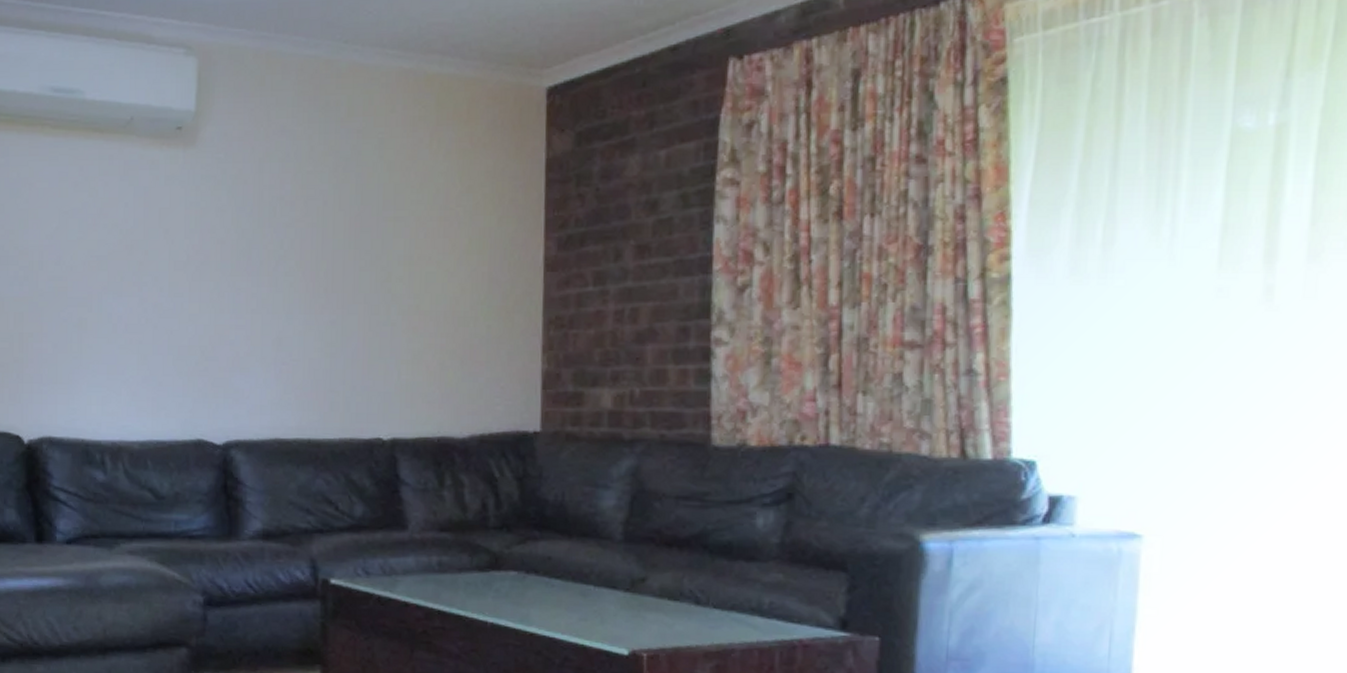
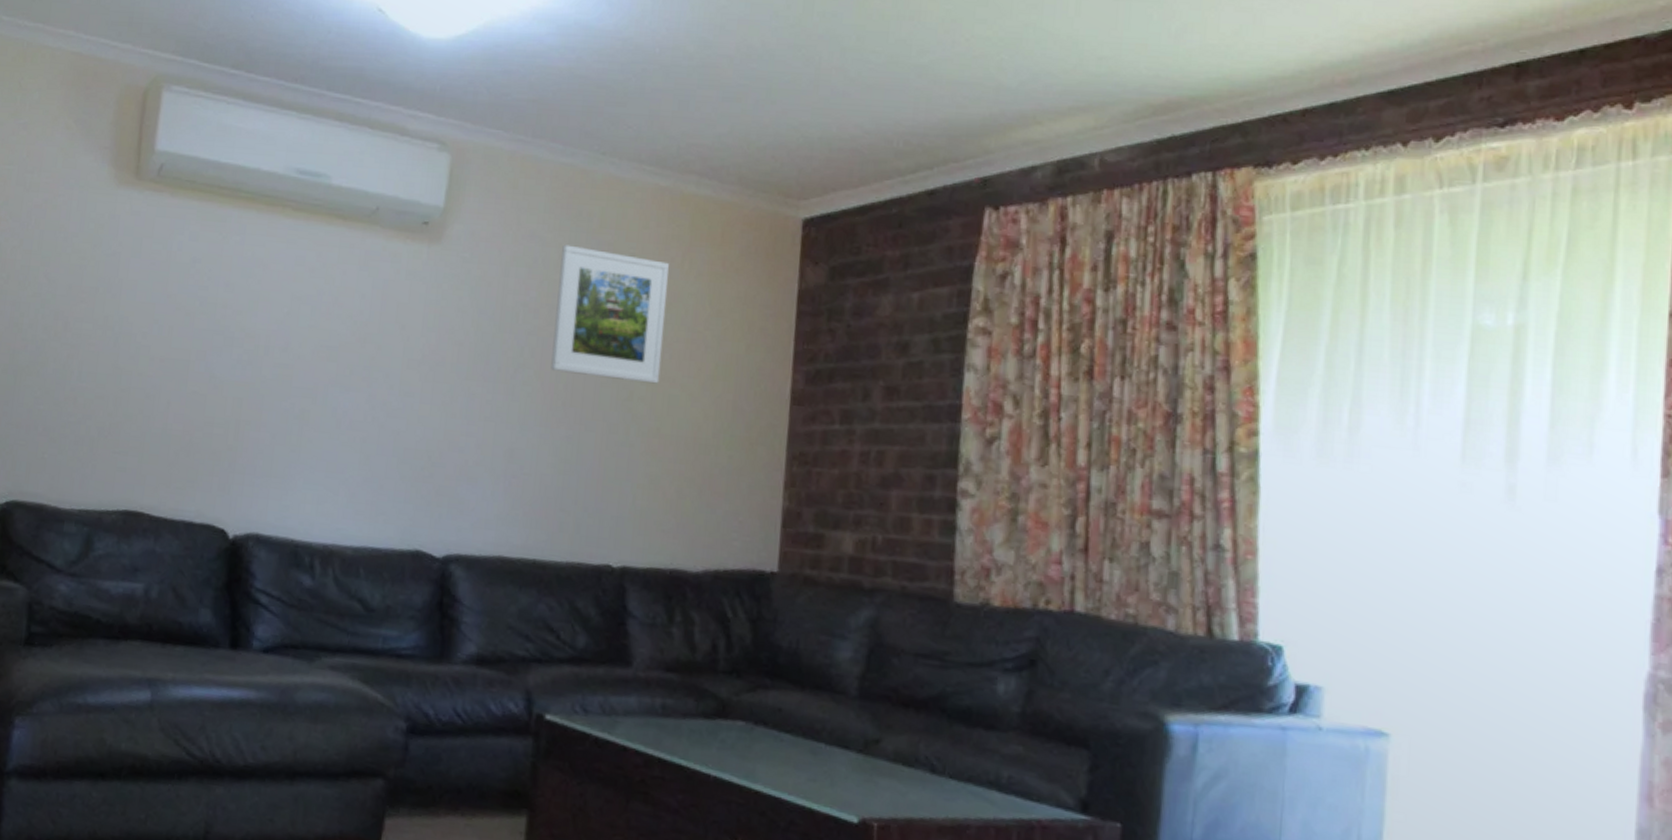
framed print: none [310,136,419,263] -> present [551,244,670,384]

